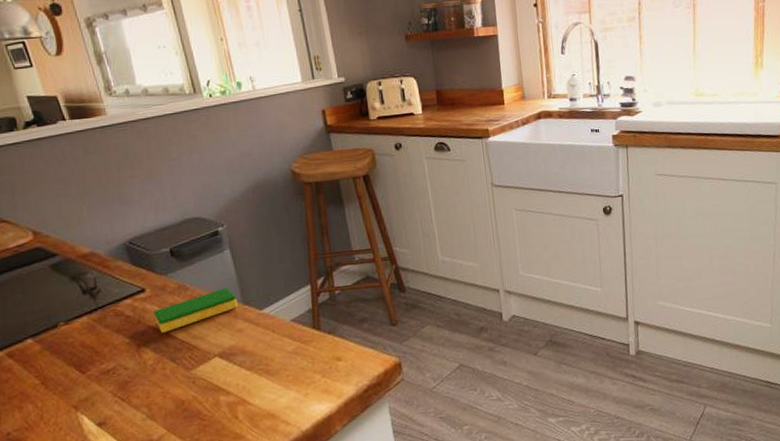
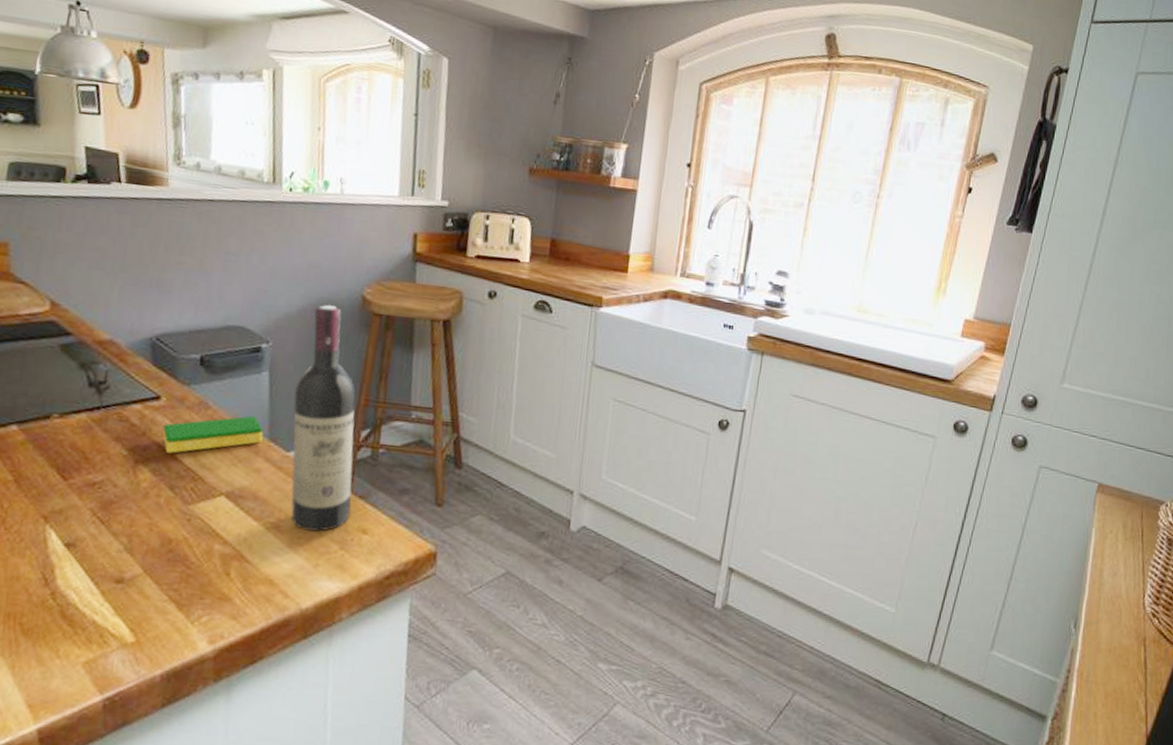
wine bottle: none [254,184,324,369] -> present [291,305,356,532]

